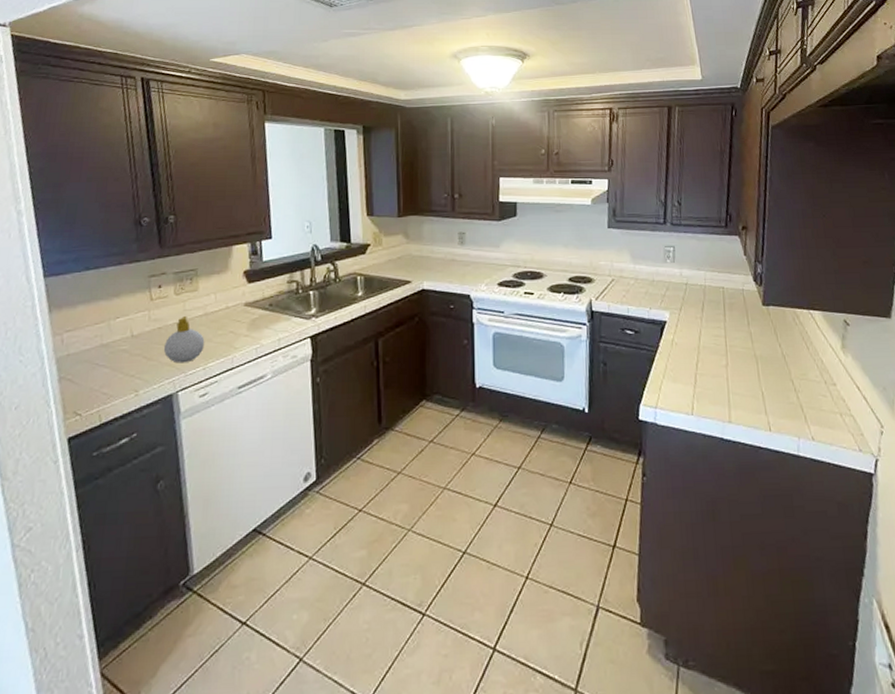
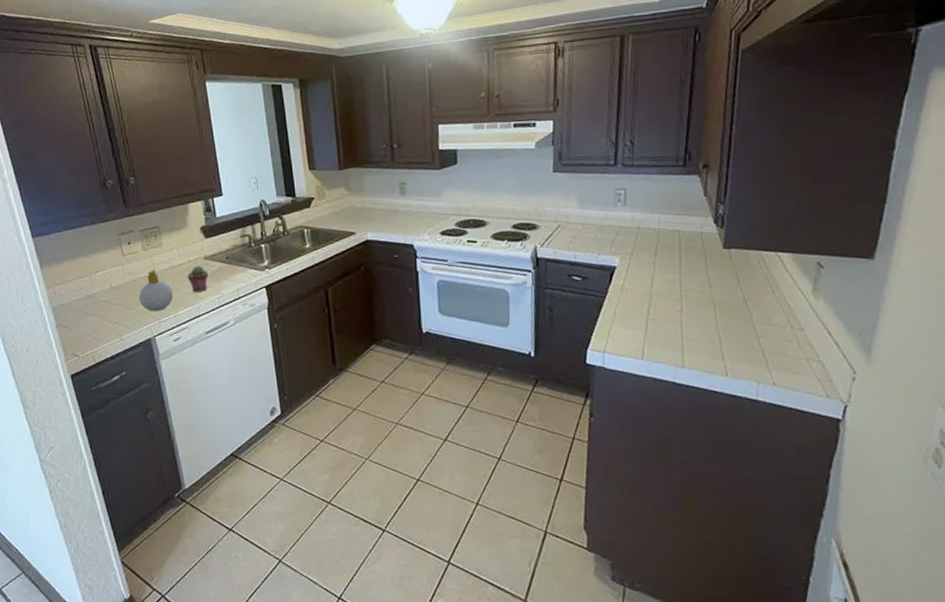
potted succulent: none [223,312,248,342] -> present [187,265,209,292]

